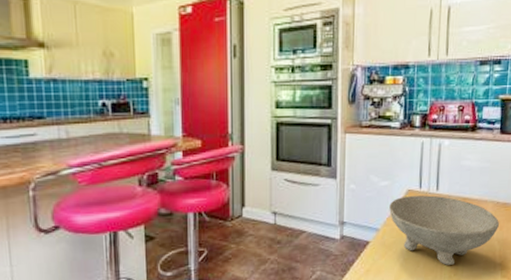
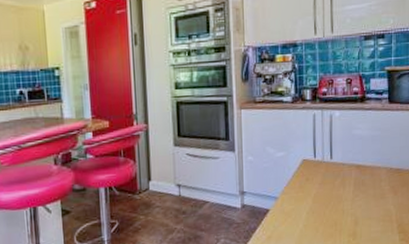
bowl: present [389,195,499,265] -> none [286,164,393,230]

